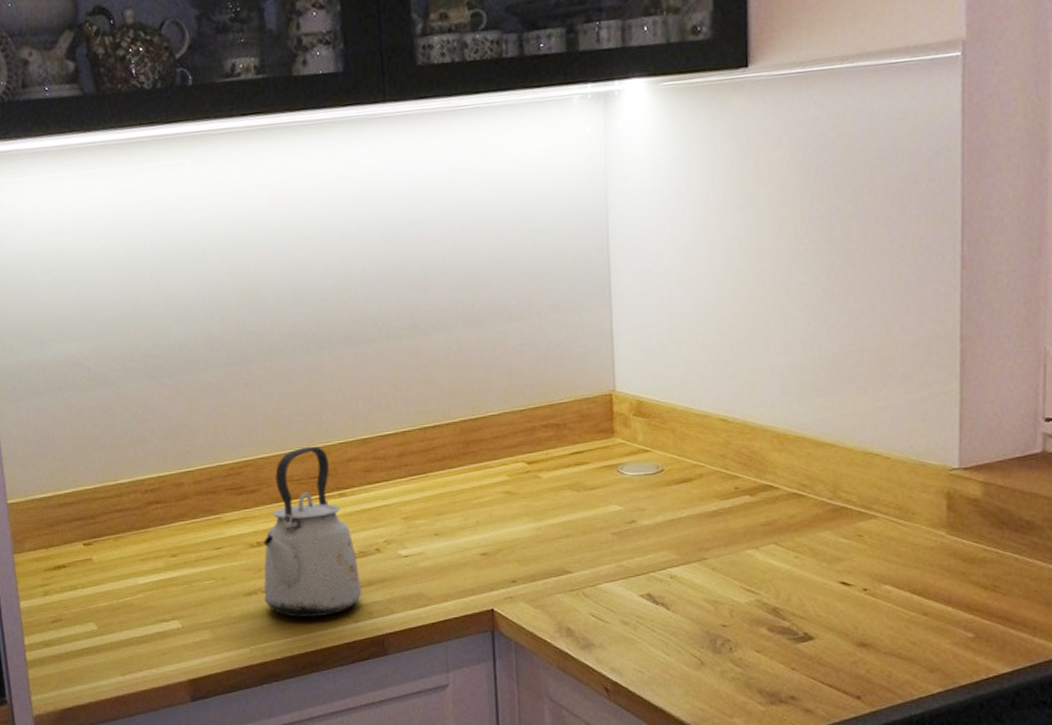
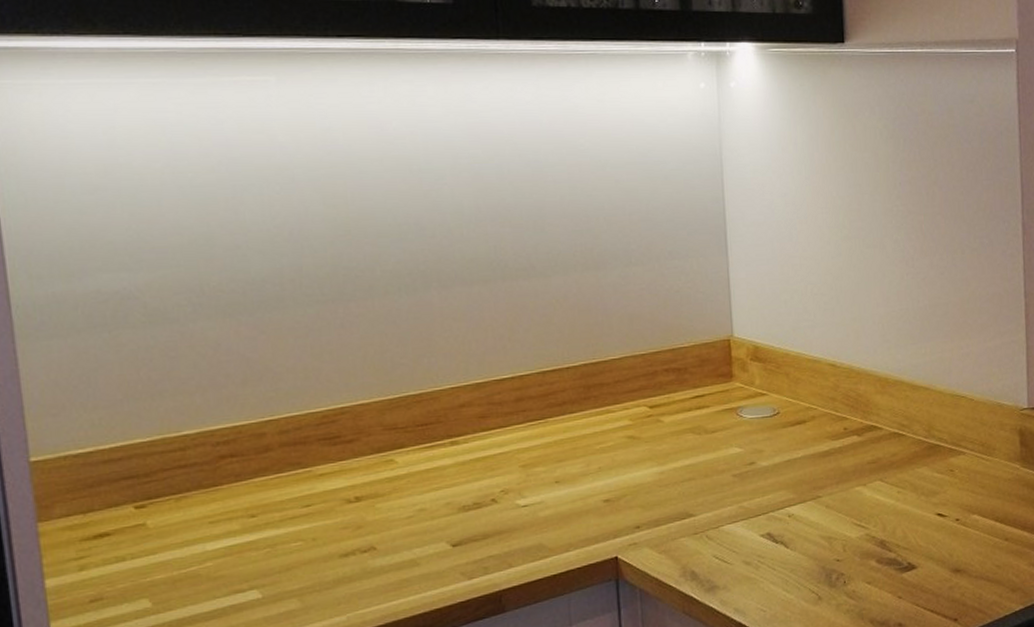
kettle: present [263,446,362,618] -> none [363,391,477,578]

